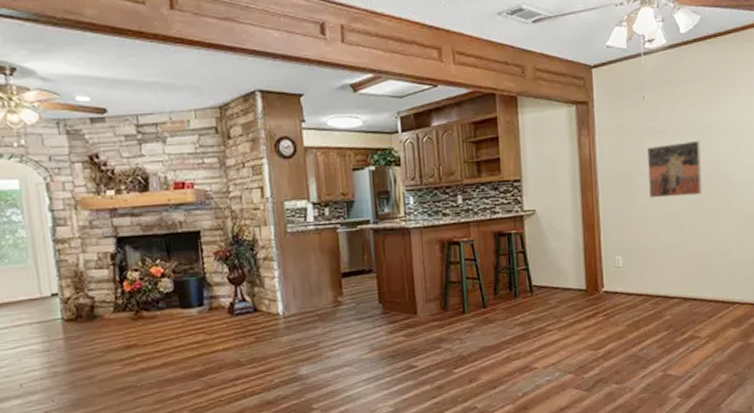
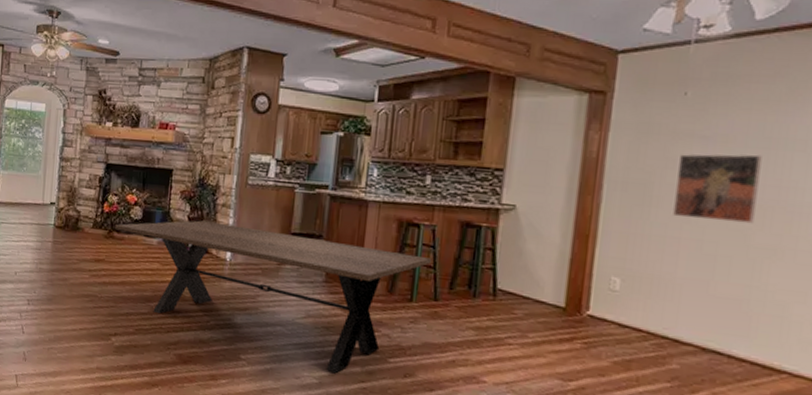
dining table: none [141,270,476,397] -> present [114,220,432,373]

